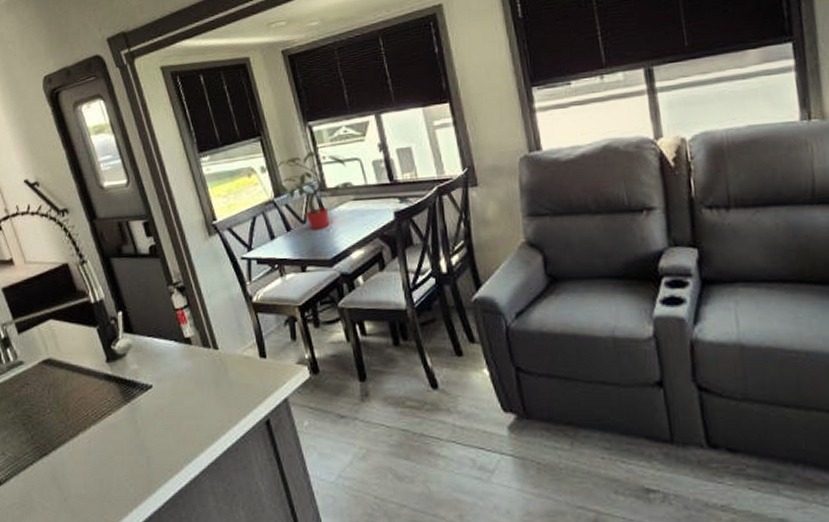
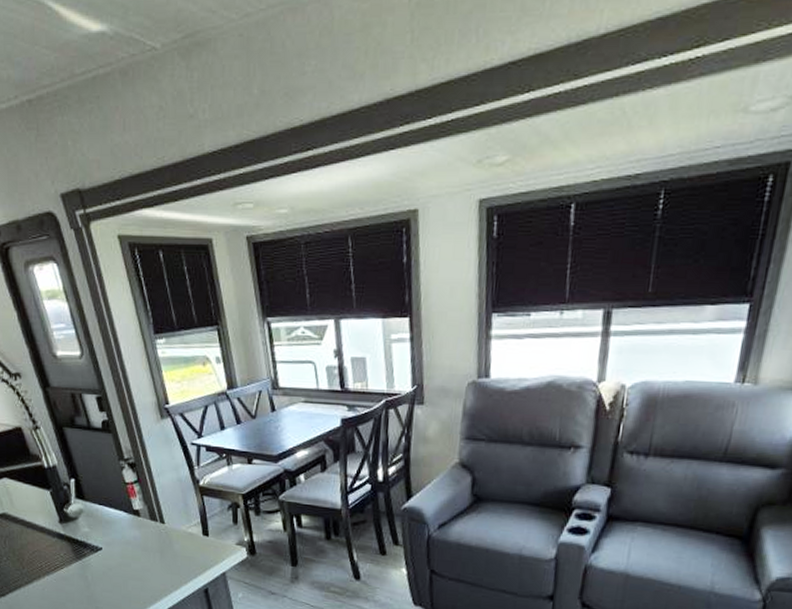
potted plant: present [264,151,356,232] -> none [219,348,309,428]

